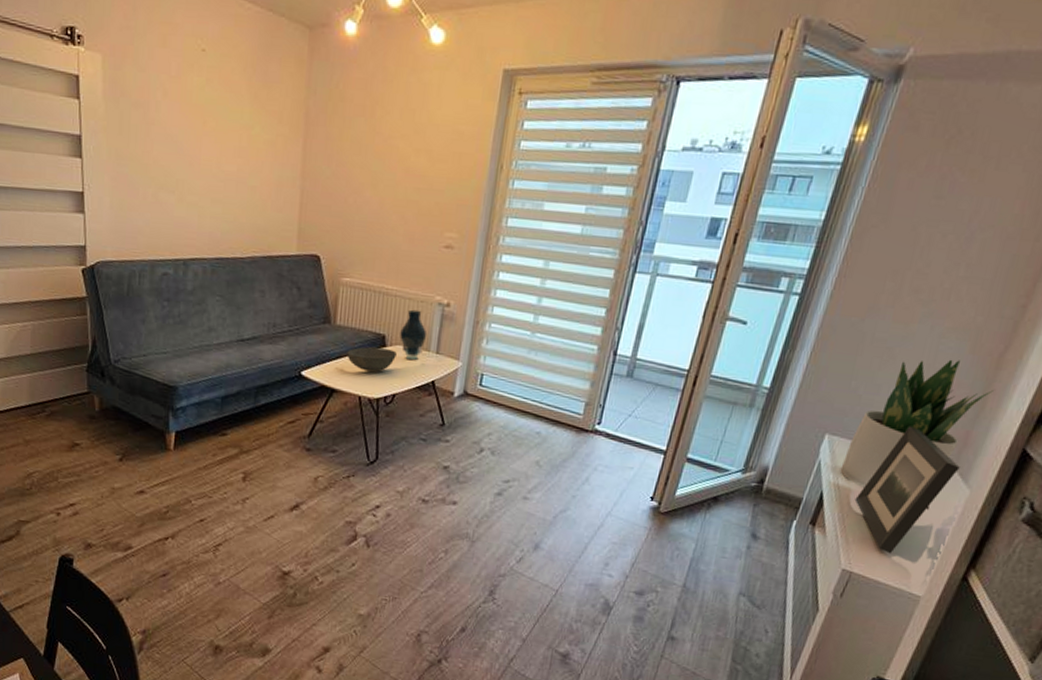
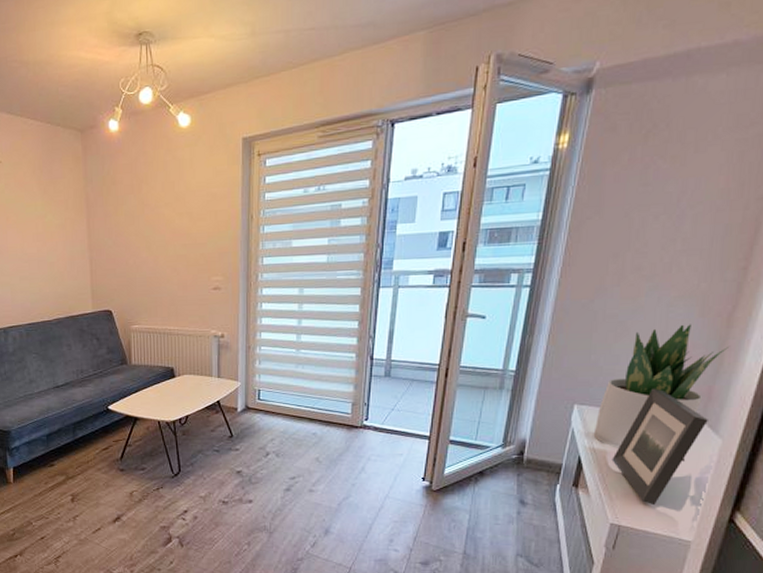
bowl: present [347,347,397,373] -> none [144,379,185,400]
vase: present [400,309,427,361] -> none [185,343,208,386]

